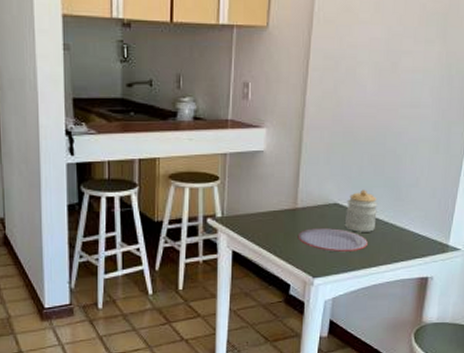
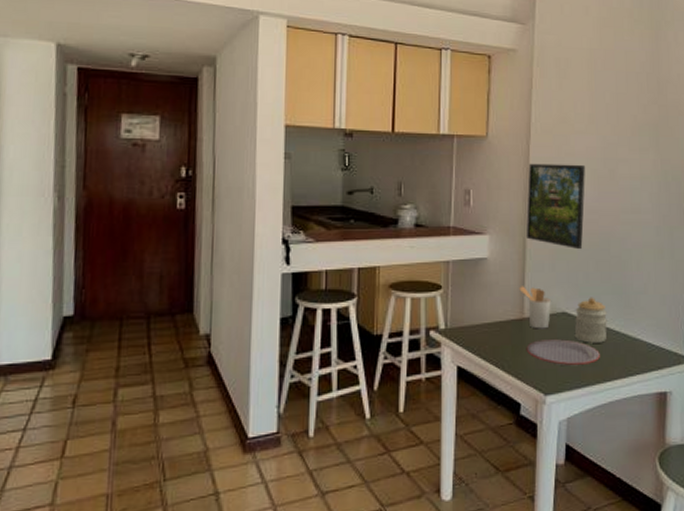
utensil holder: none [294,178,325,219] -> present [519,286,552,329]
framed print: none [302,55,367,144] -> present [525,163,585,250]

